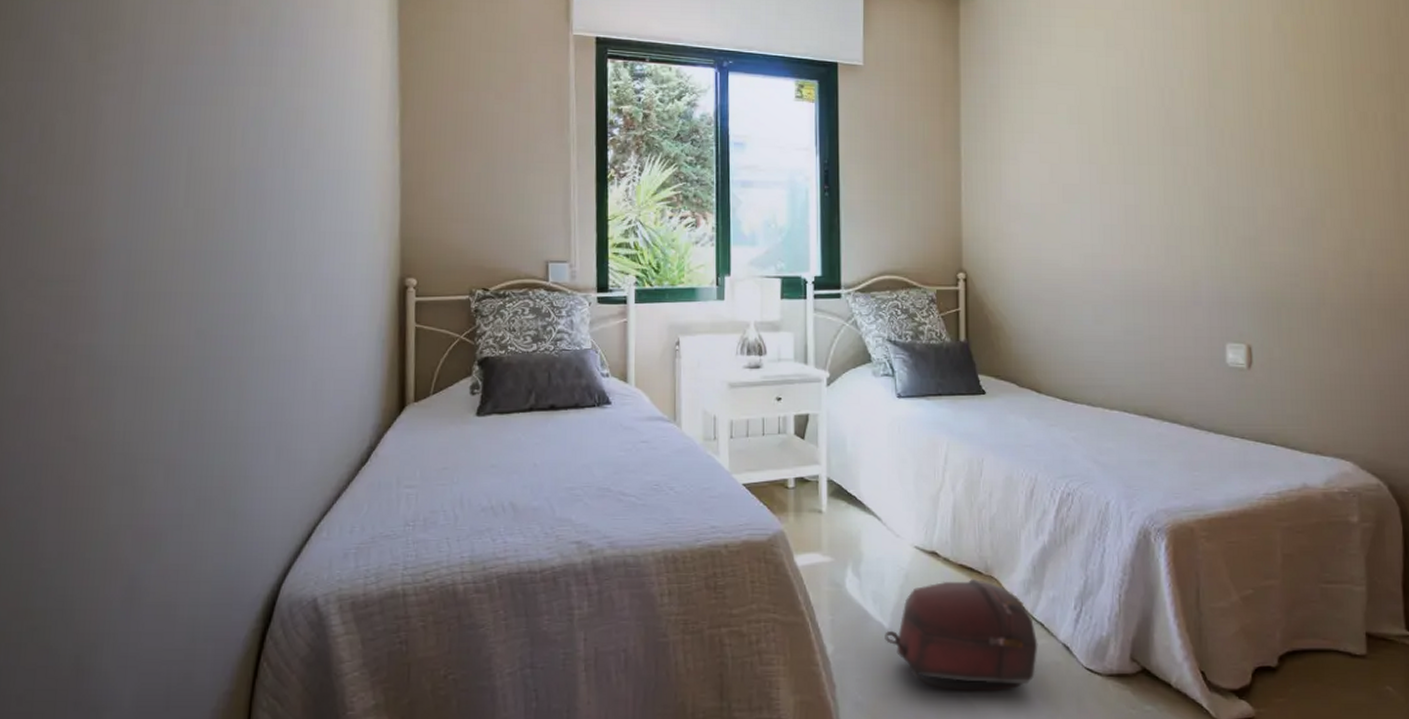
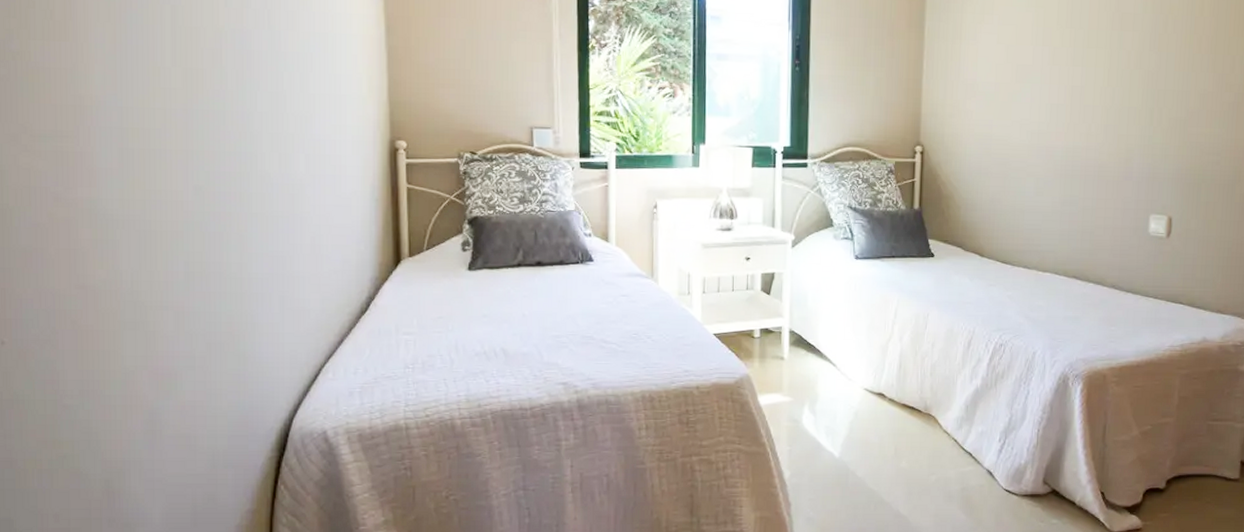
backpack: present [885,578,1038,692] -> none [835,415,966,509]

